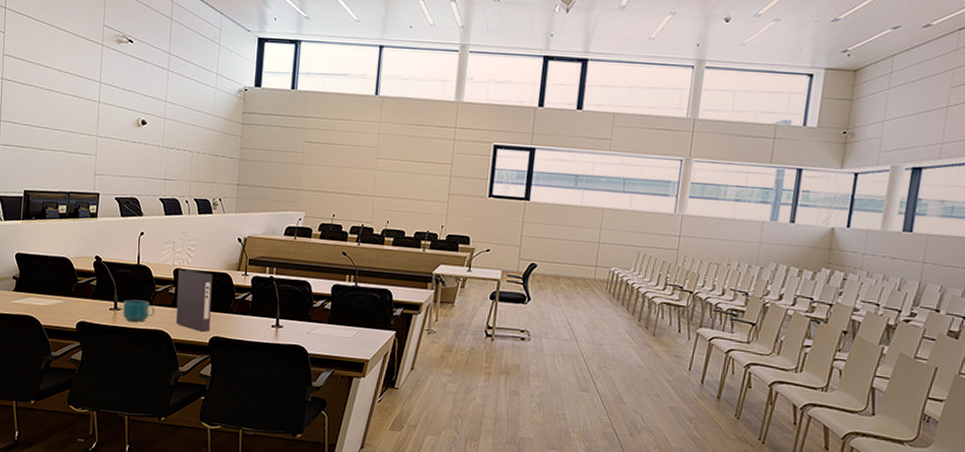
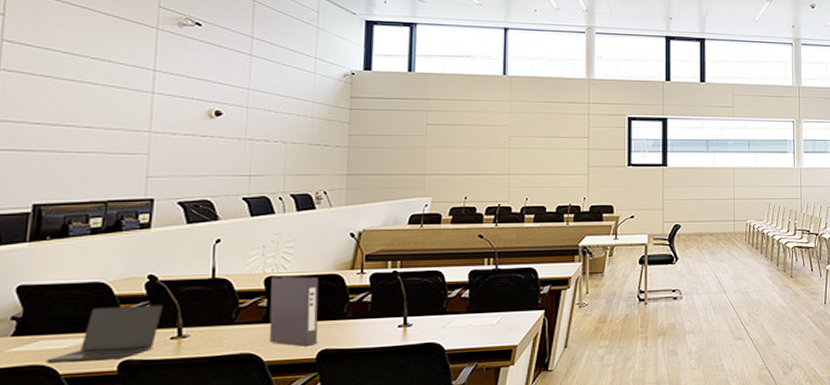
laptop: none [34,277,106,320] -> present [46,304,164,363]
cup: present [123,299,155,322] -> none [191,320,239,349]

